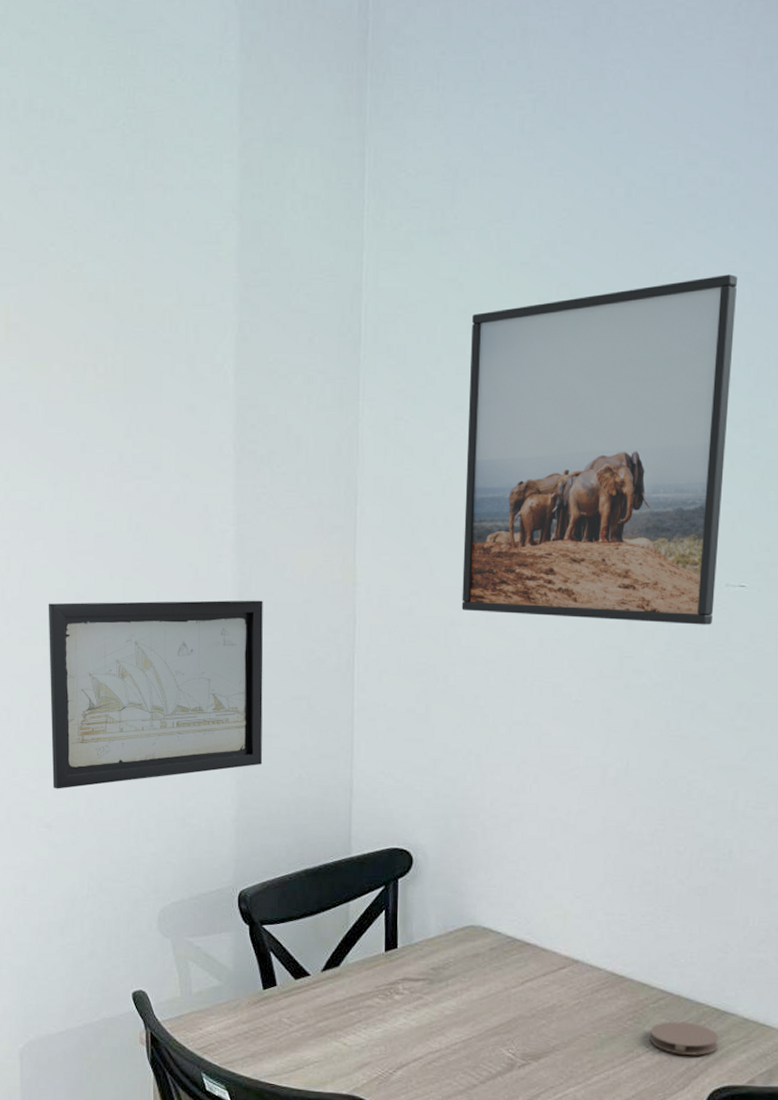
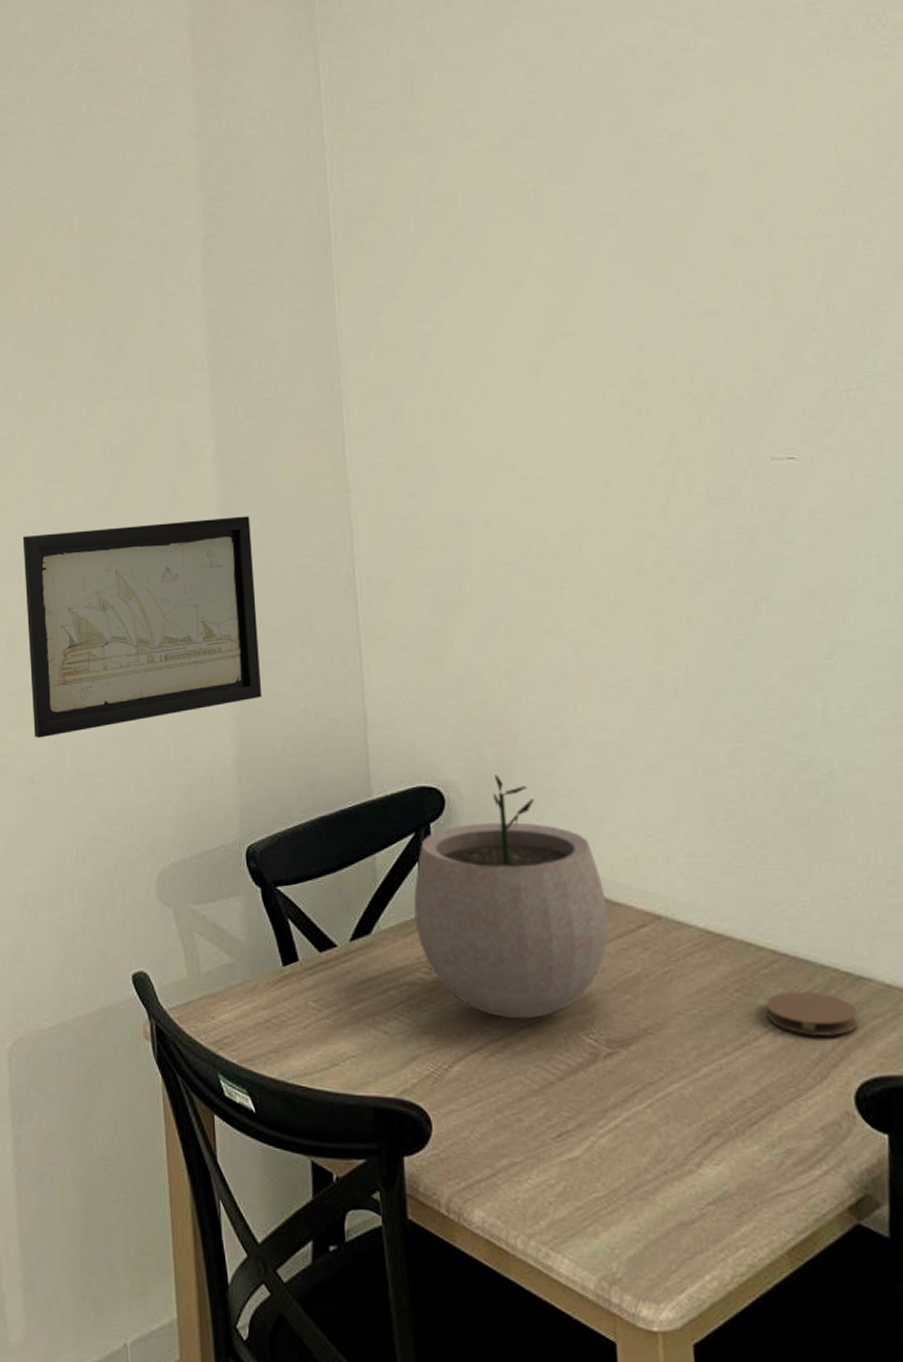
plant pot: none [377,841,536,1037] -> present [413,775,609,1019]
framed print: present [461,274,738,625] -> none [446,134,762,511]

